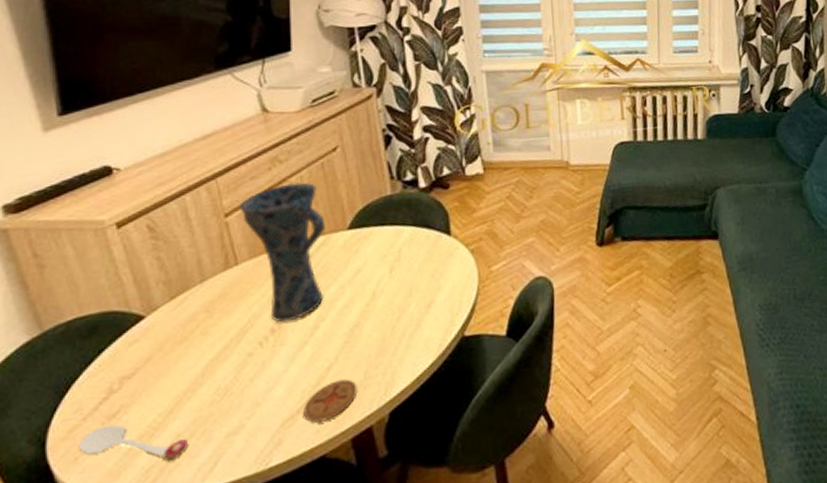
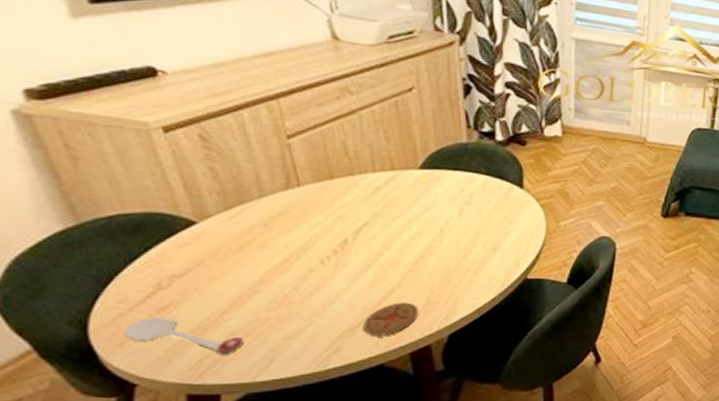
vase: present [239,182,325,323] -> none [303,115,396,246]

